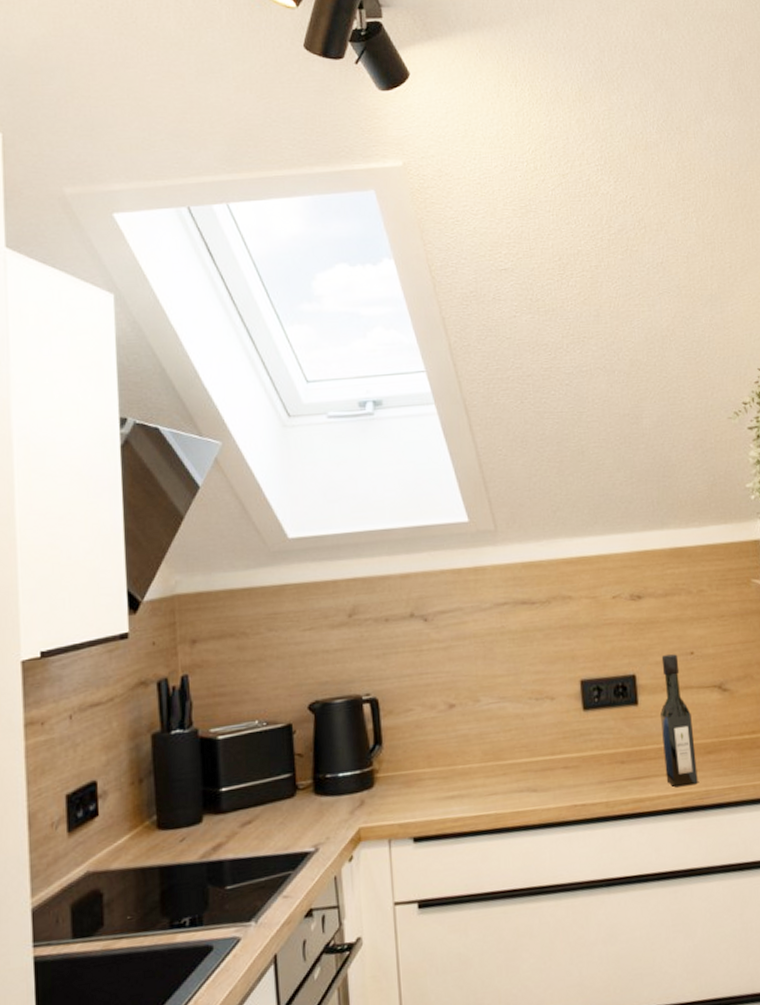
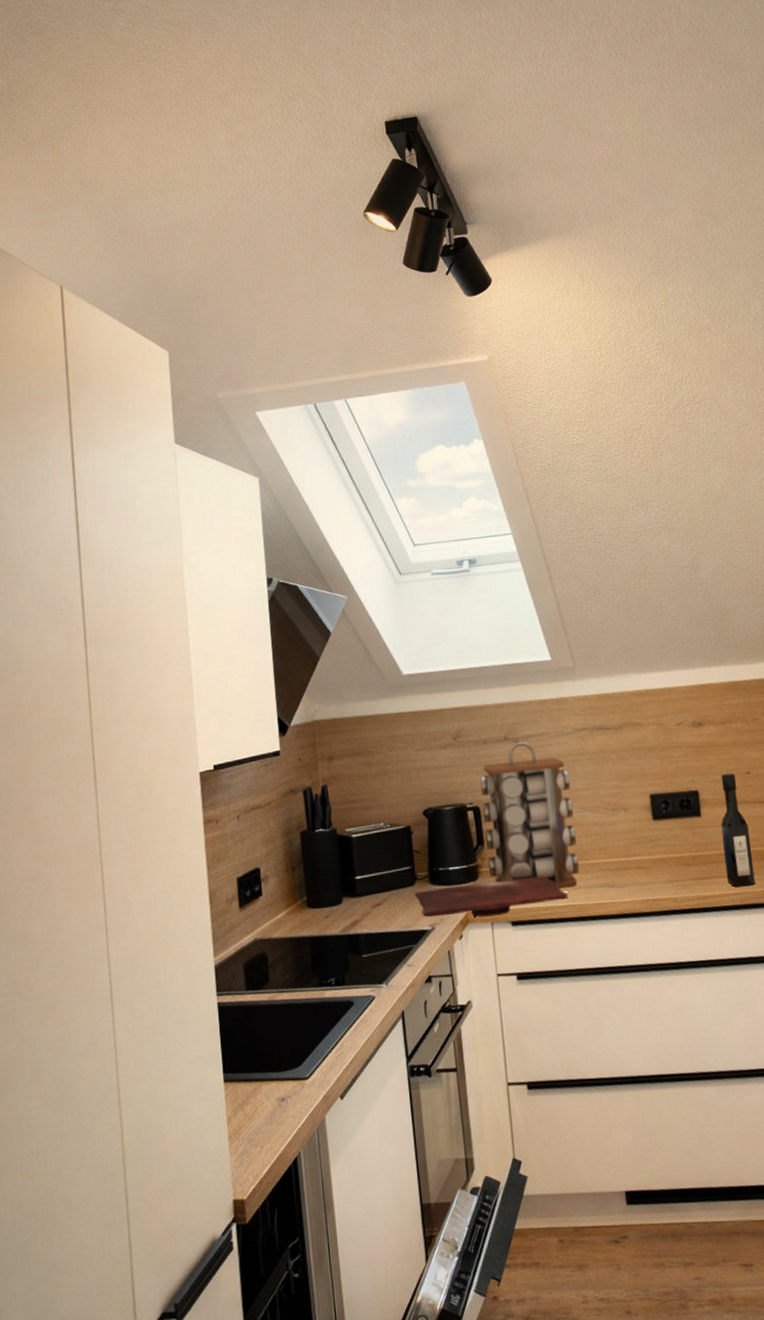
cutting board: none [294,780,482,836] -> present [414,875,568,919]
spice rack: none [379,618,497,797] -> present [480,741,580,890]

